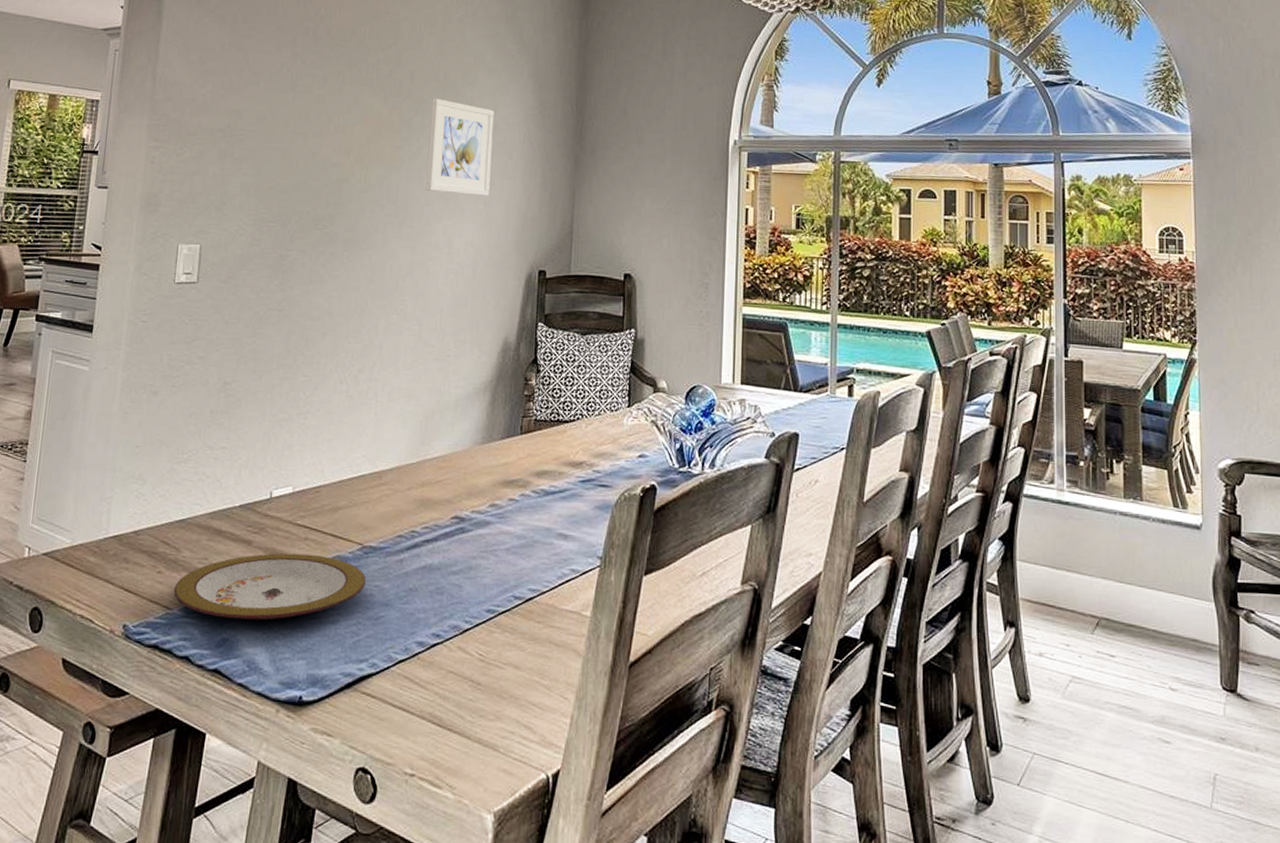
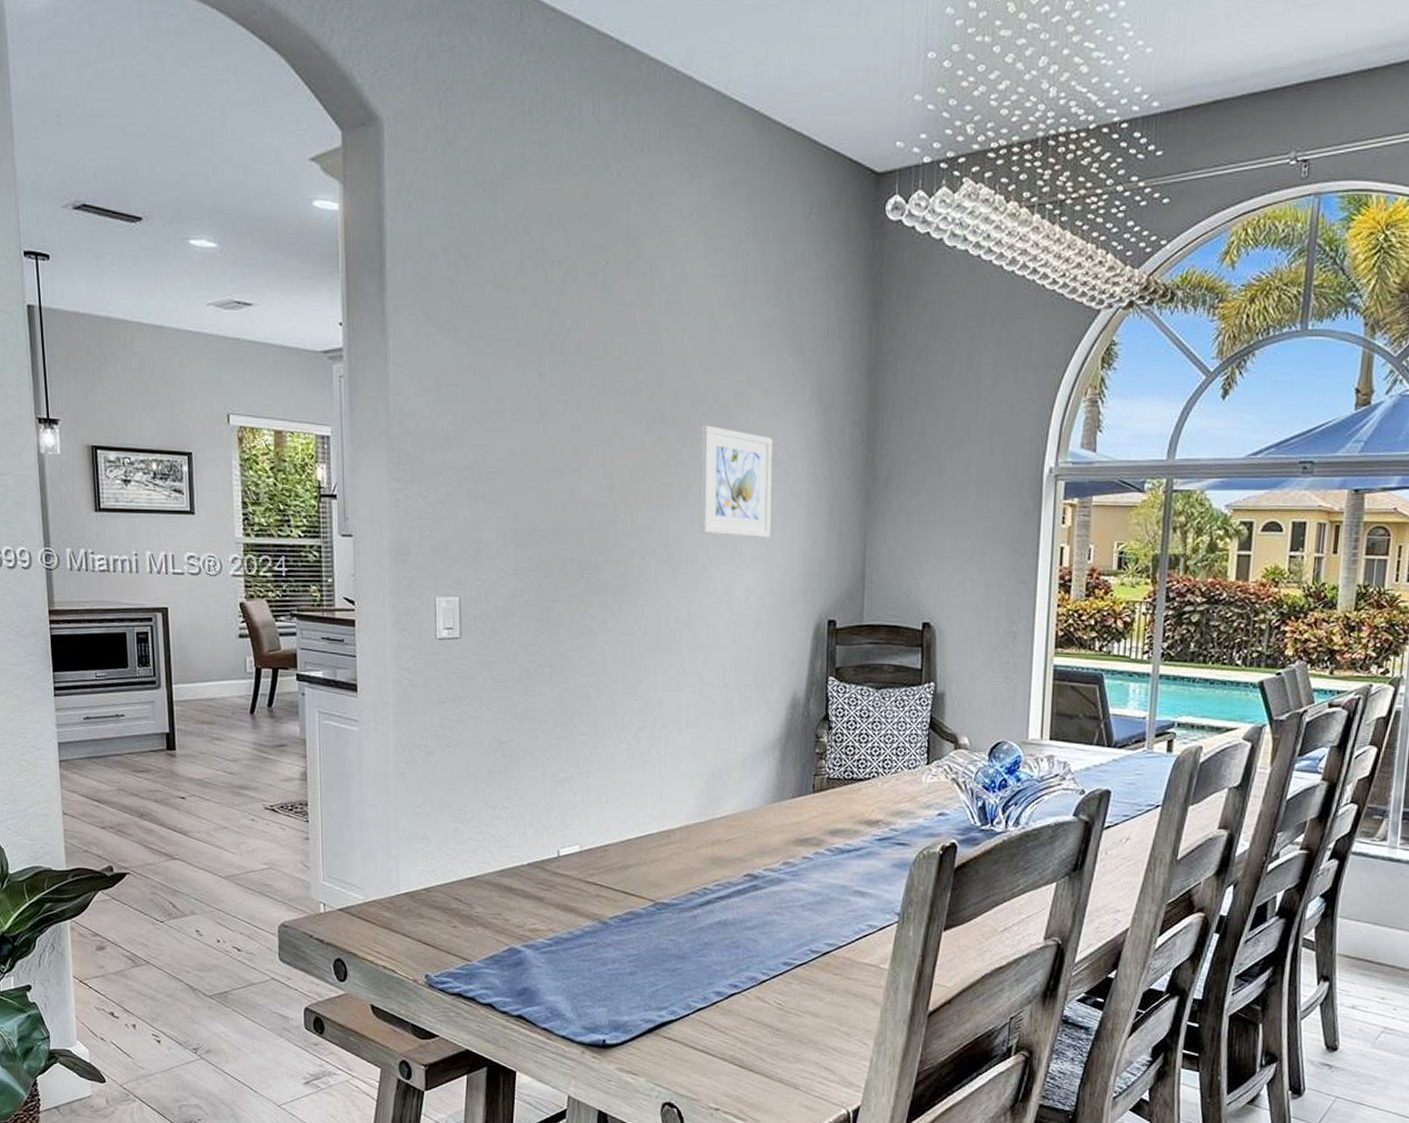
plate: present [174,553,366,621] -> none [471,909,660,972]

